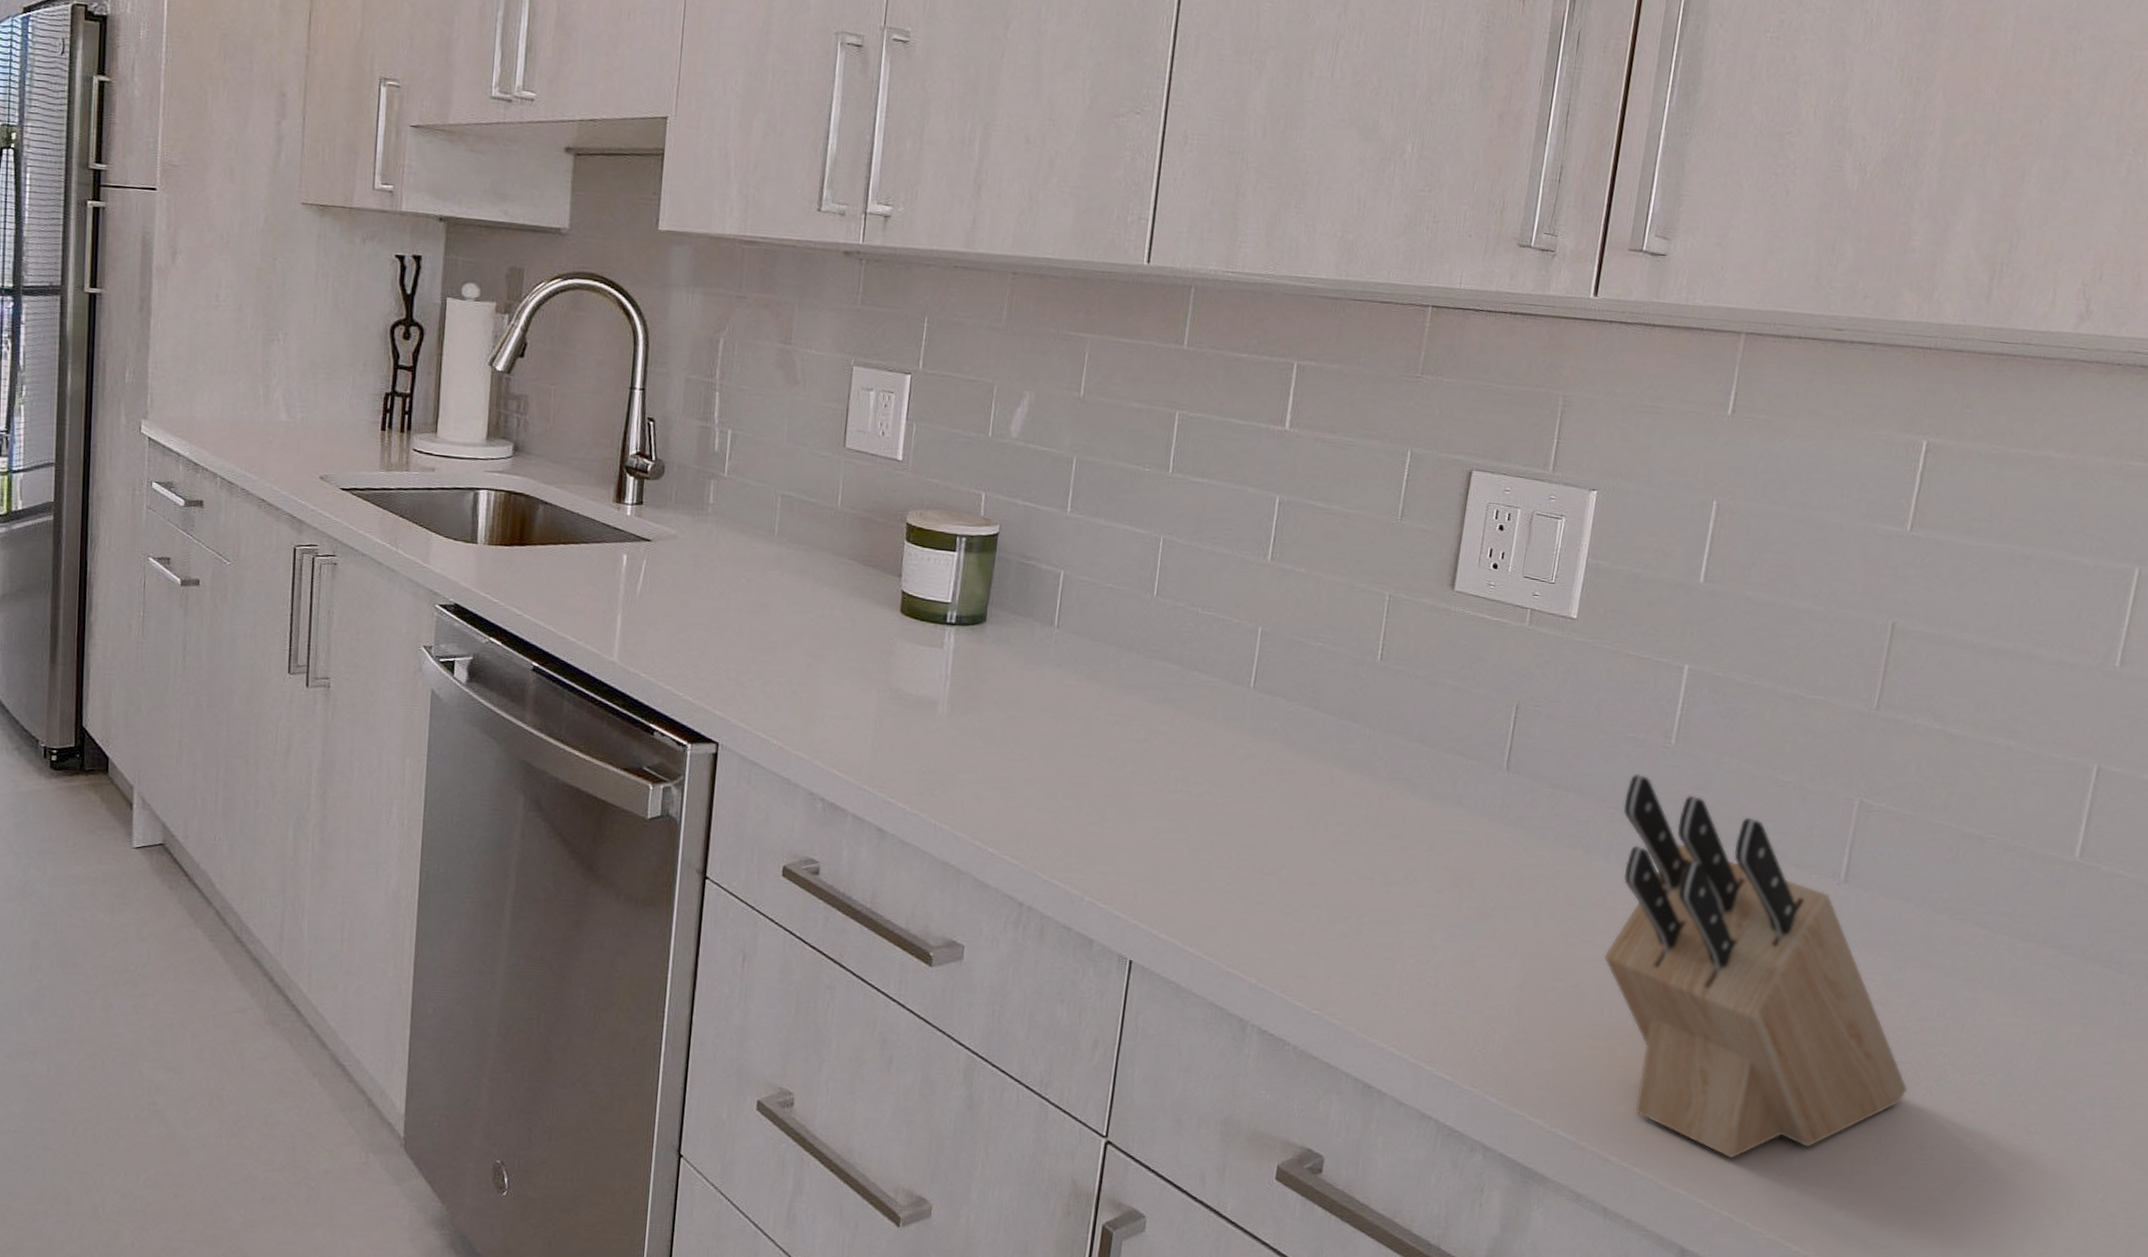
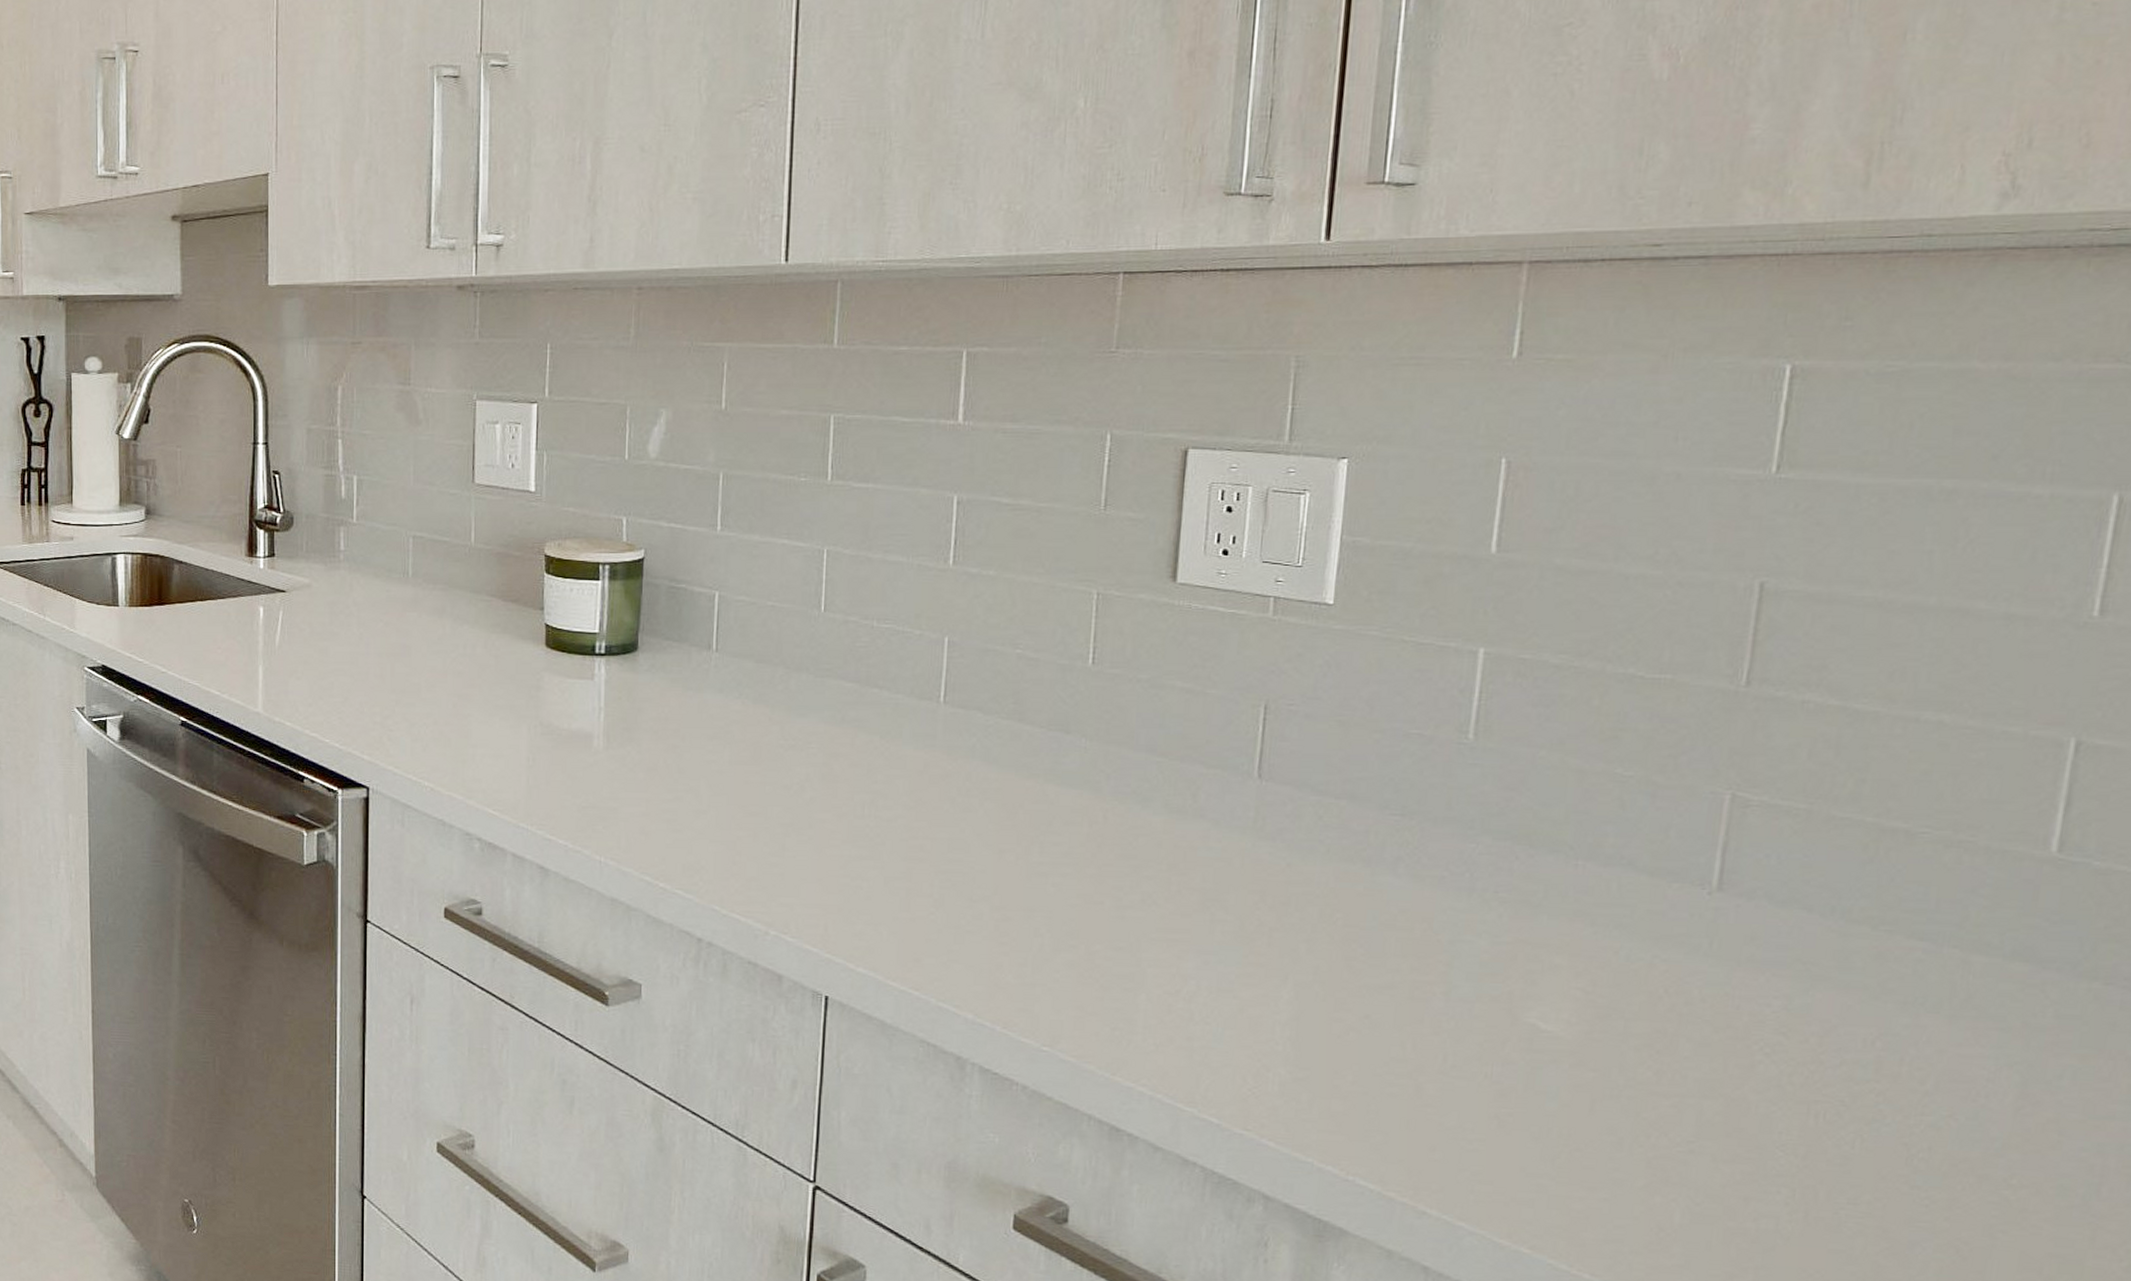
knife block: present [1603,773,1908,1159] -> none [1400,774,1828,1214]

